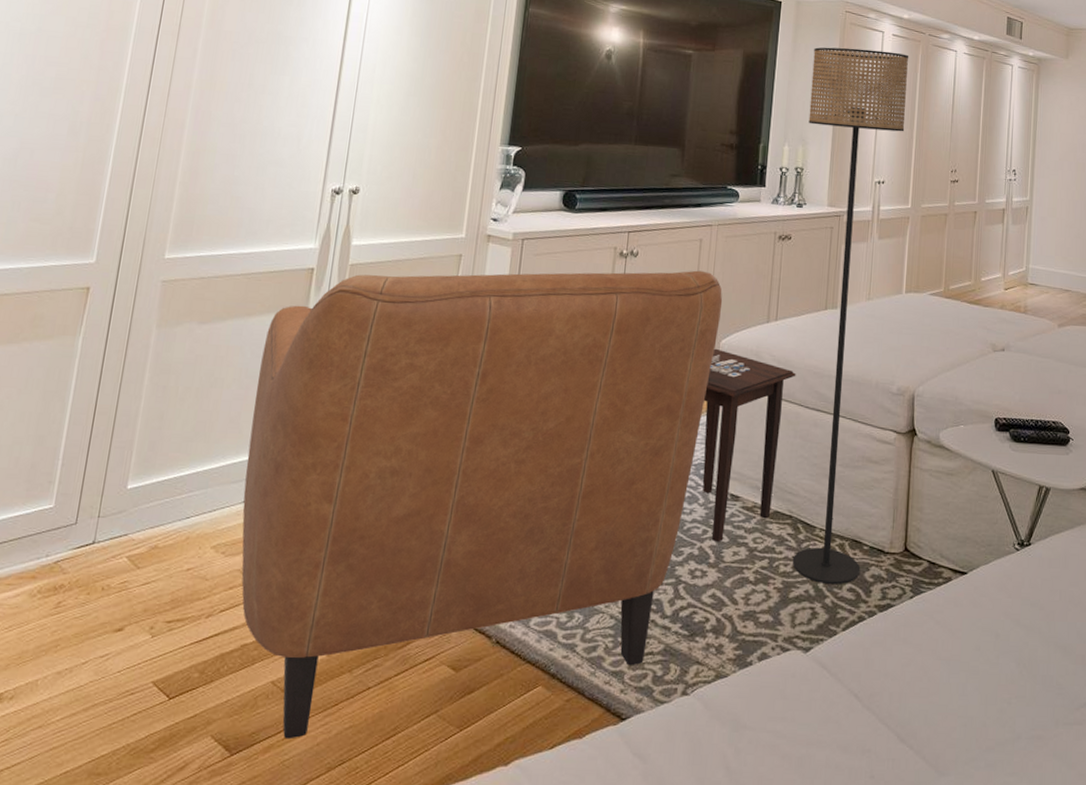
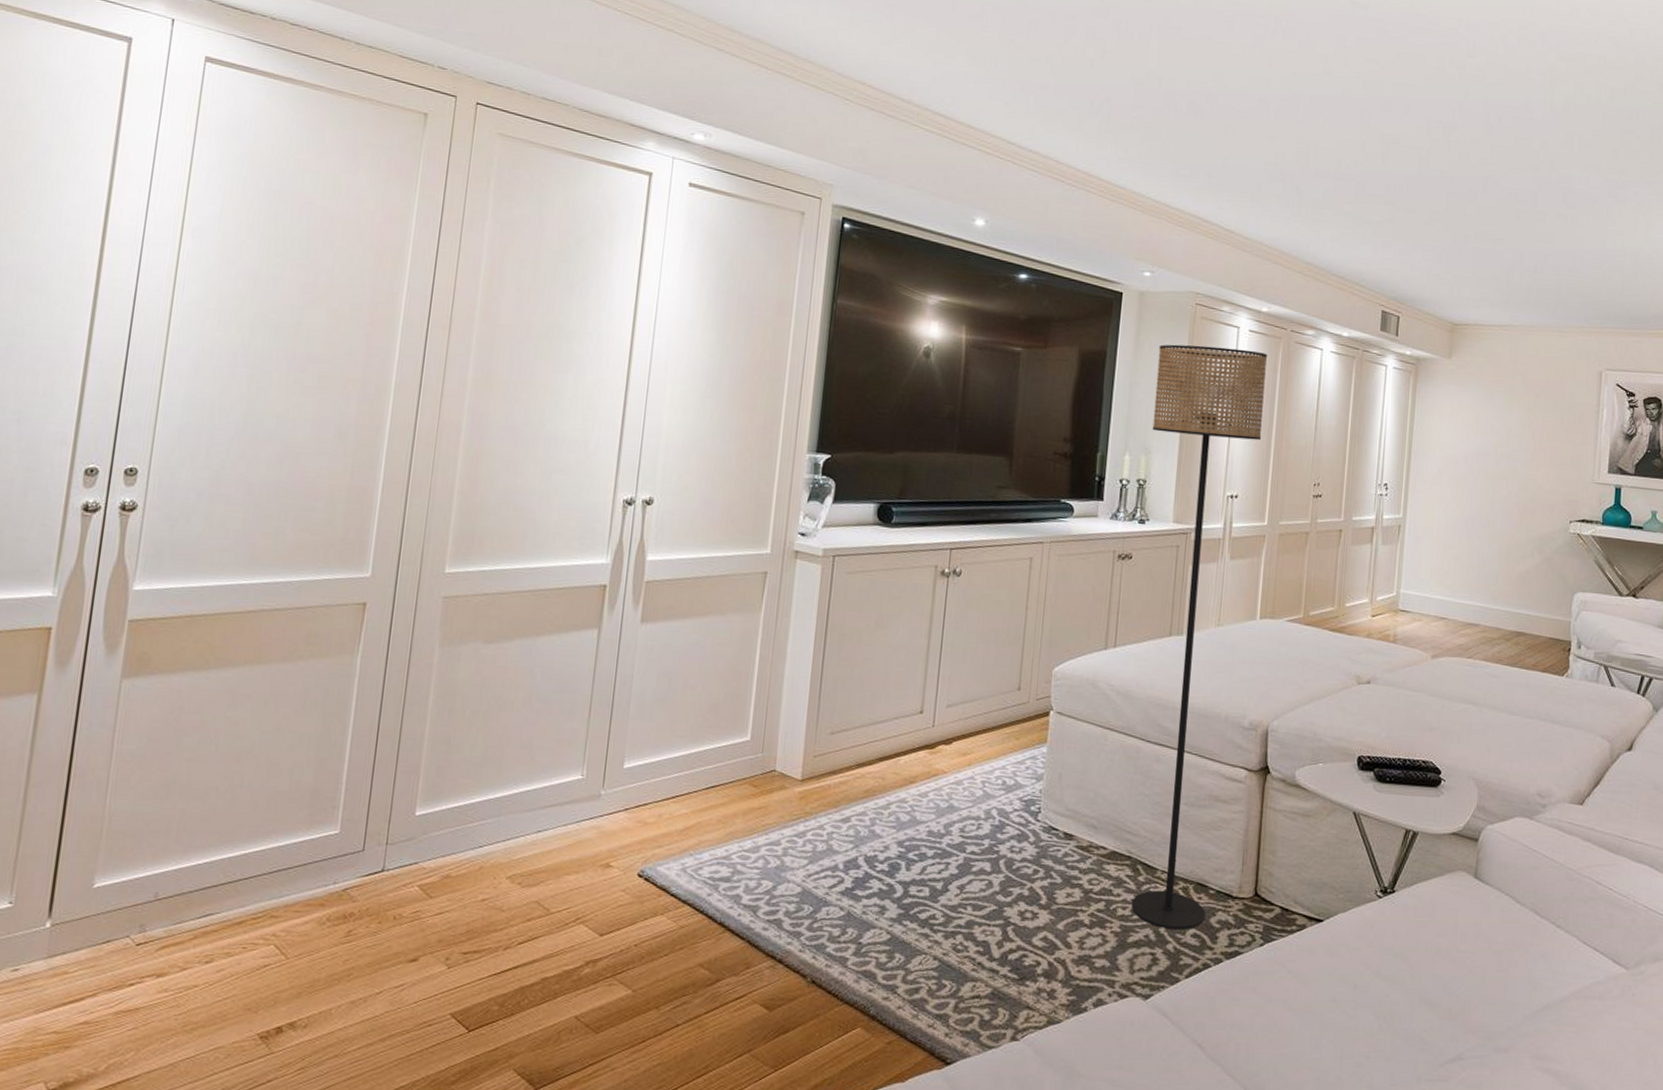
chair: present [241,270,723,740] -> none [538,591,1056,1075]
side table: present [702,348,796,543] -> none [1033,676,1137,883]

